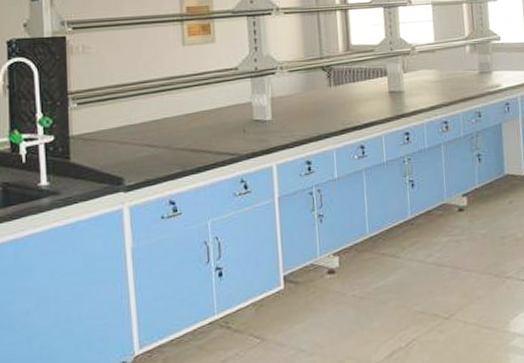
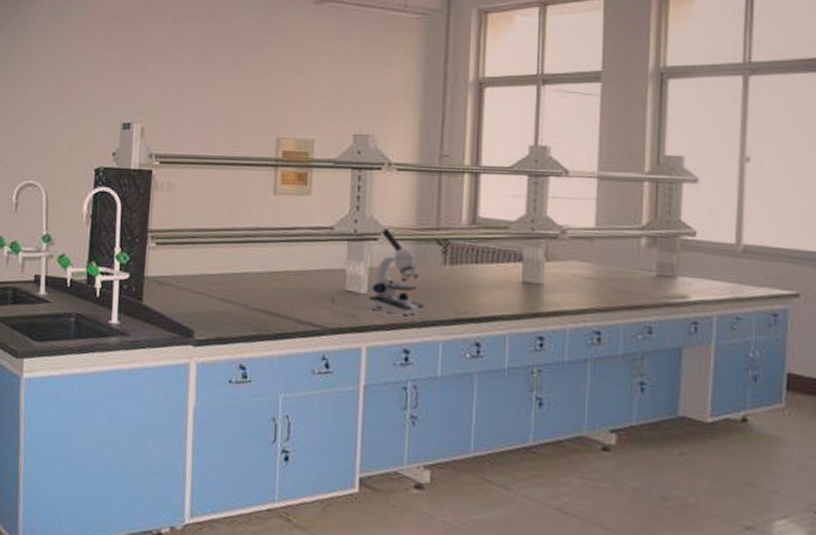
microscope: none [273,63,319,134] -> present [368,228,425,317]

